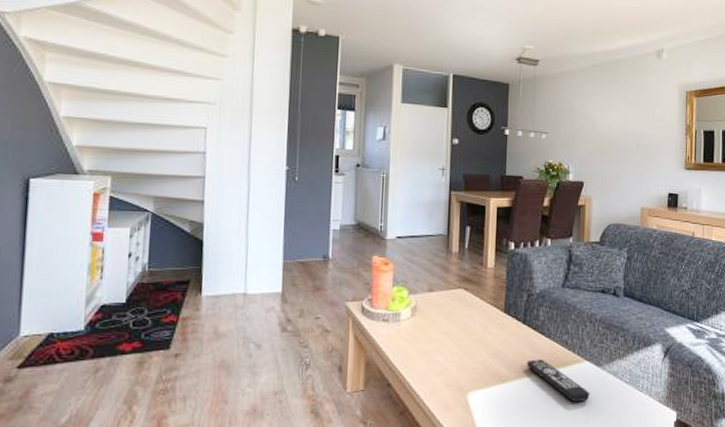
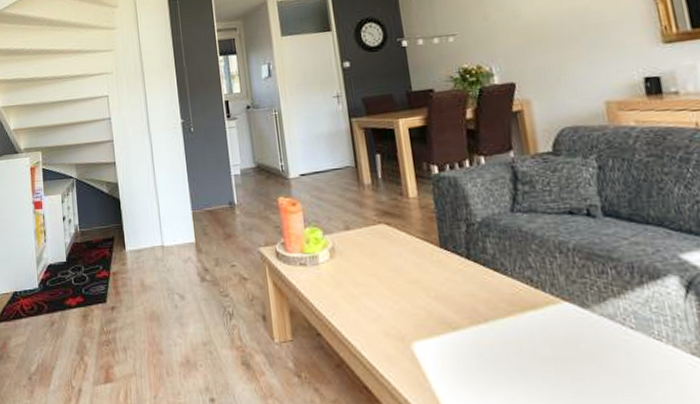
remote control: present [526,359,590,403] -> none [480,301,579,355]

